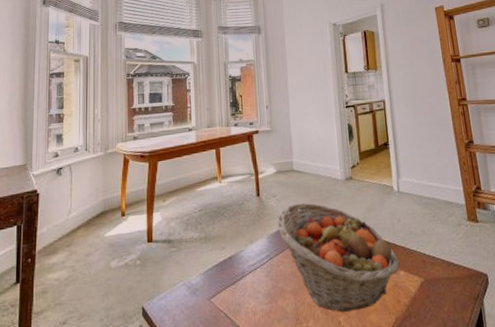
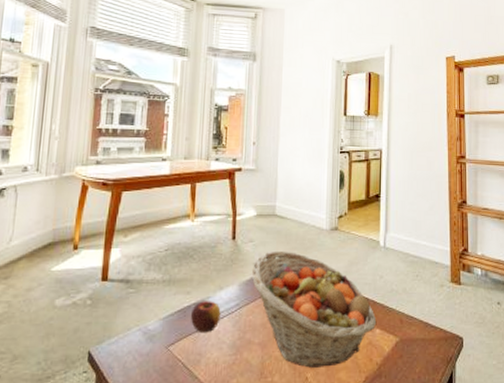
apple: none [227,254,254,285] -> present [190,301,221,334]

